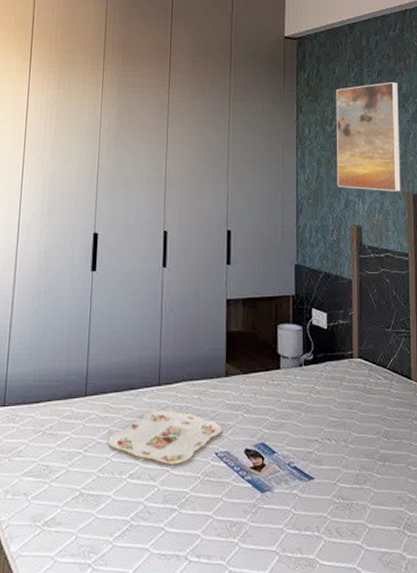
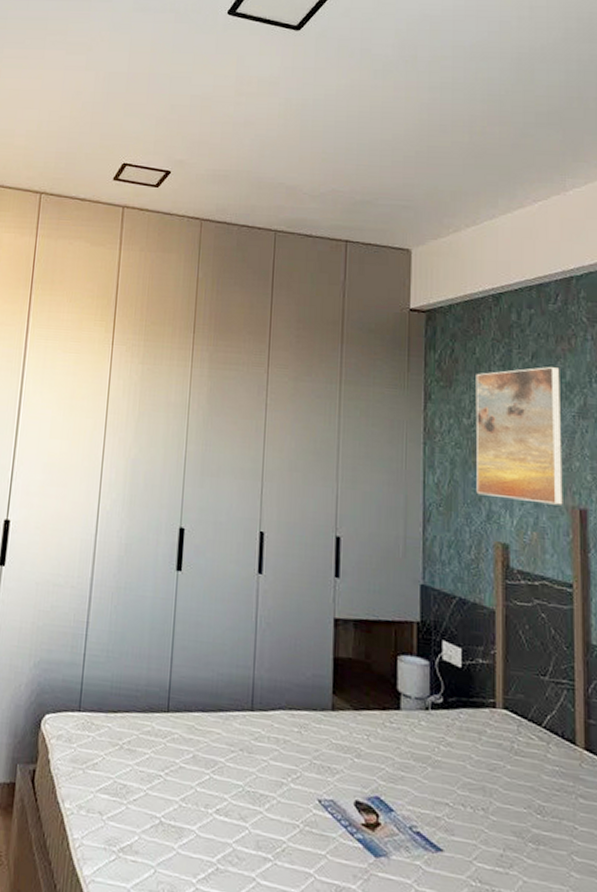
serving tray: present [108,410,222,464] -> none [192,738,326,806]

